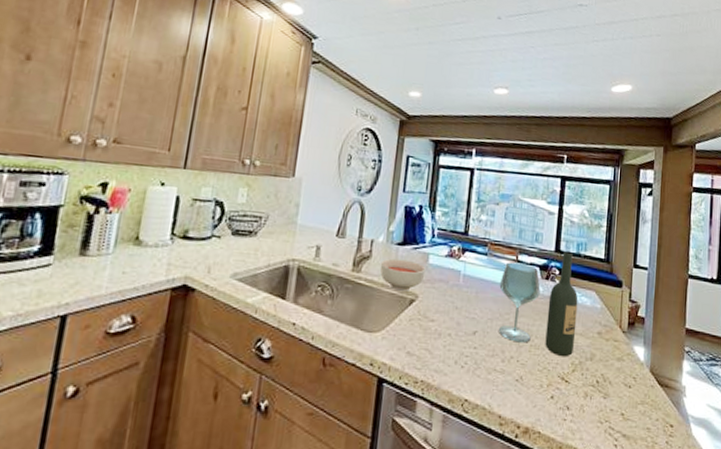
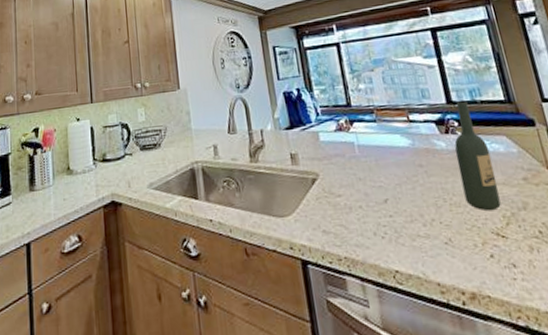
bowl: present [380,258,426,291] -> none [274,141,320,173]
wine glass: present [499,262,540,343] -> none [396,122,448,204]

